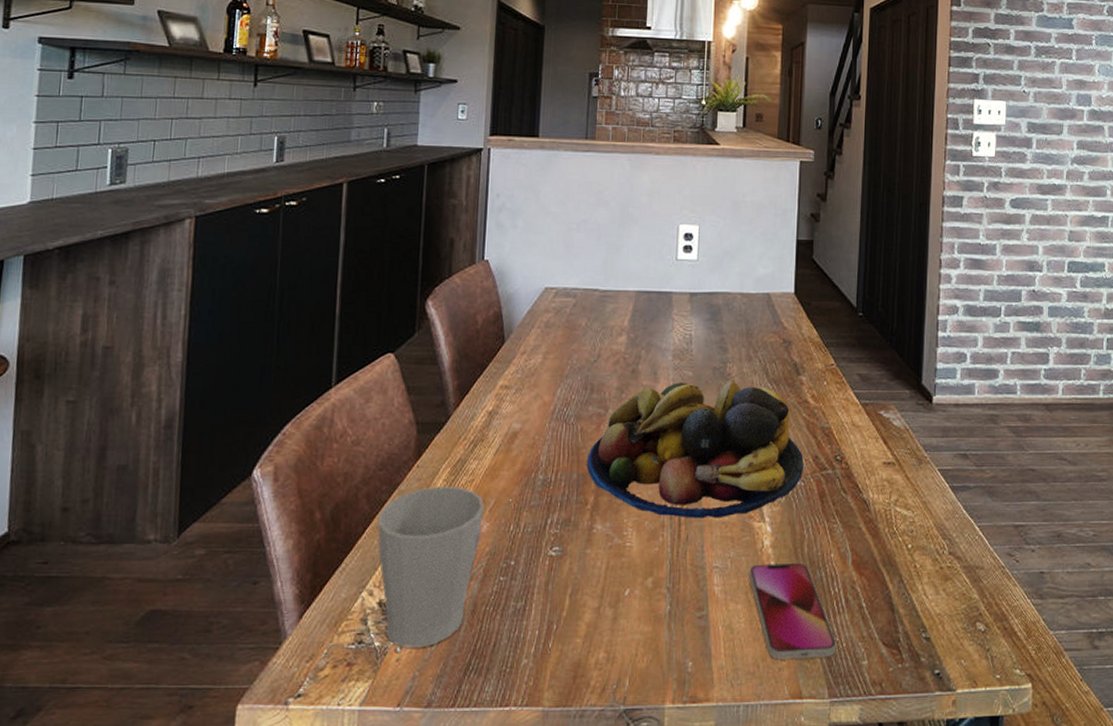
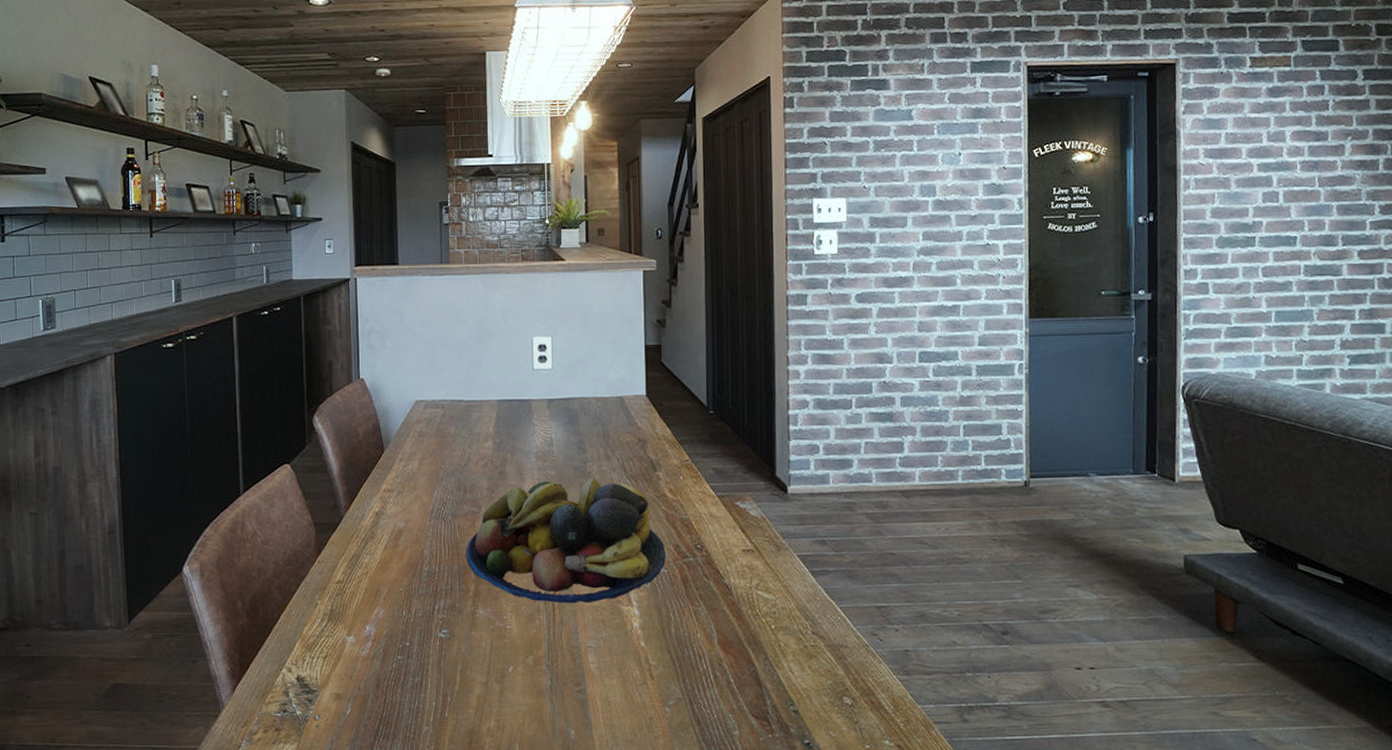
mug: present [377,485,485,649] -> none [288,578,380,717]
smartphone: present [749,562,837,660] -> none [621,642,708,729]

